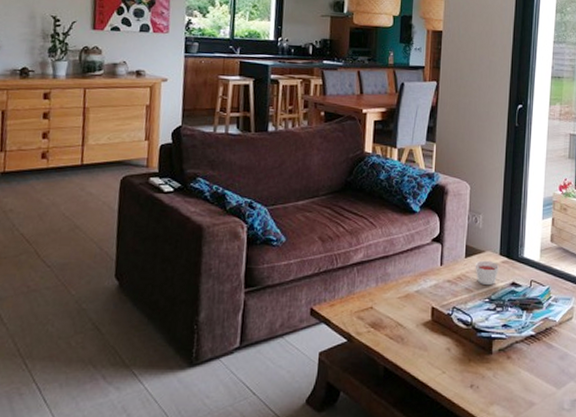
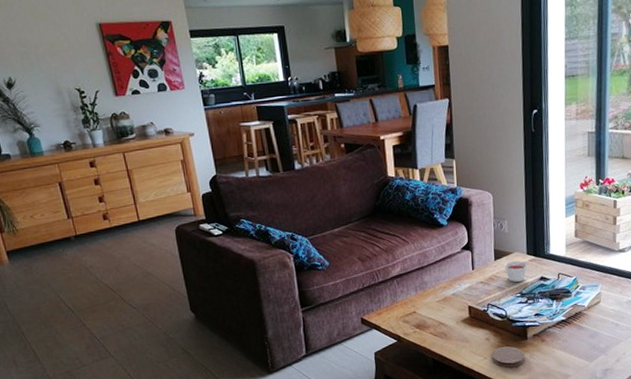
coaster: none [451,361,488,386] -> present [492,346,525,368]

